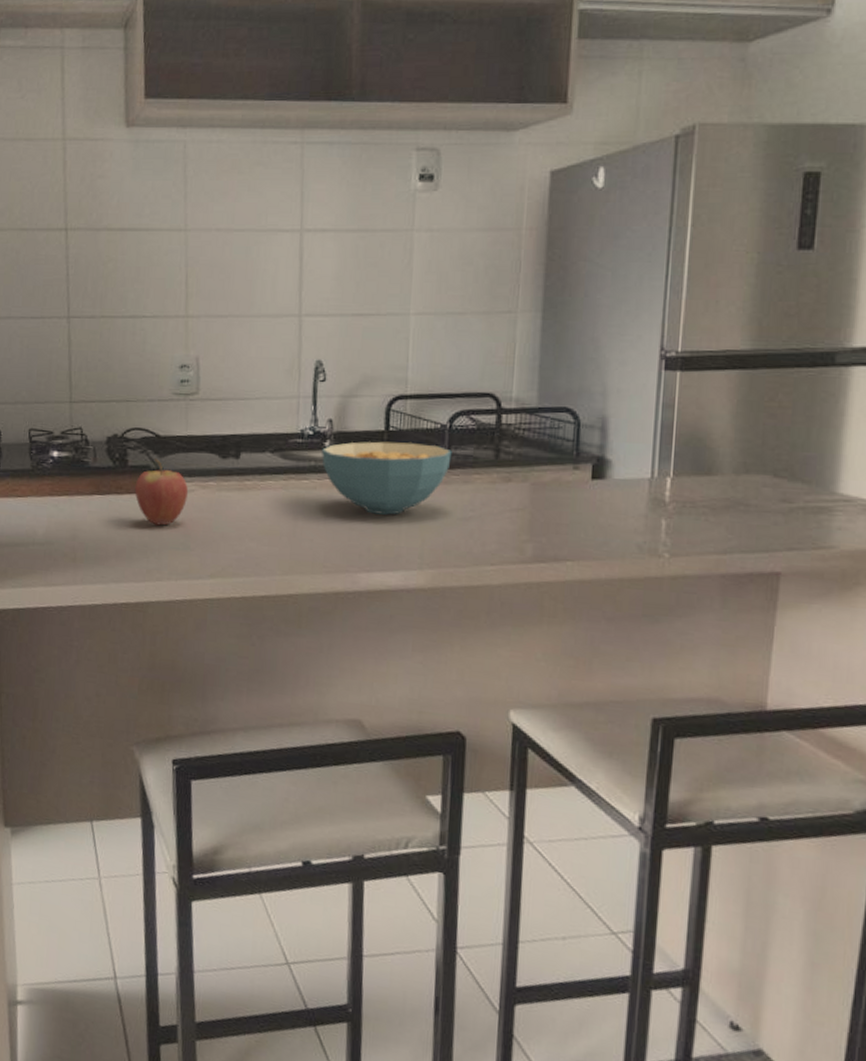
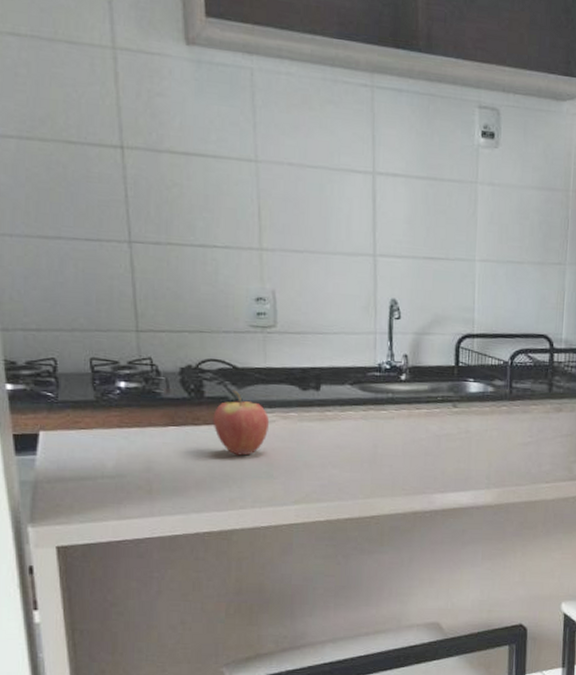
cereal bowl: present [321,441,452,515] -> none [397,375,513,442]

